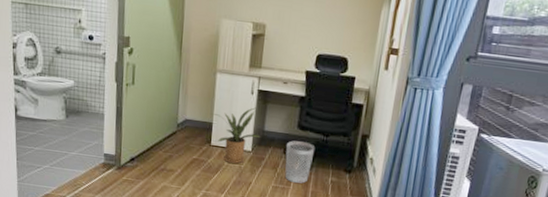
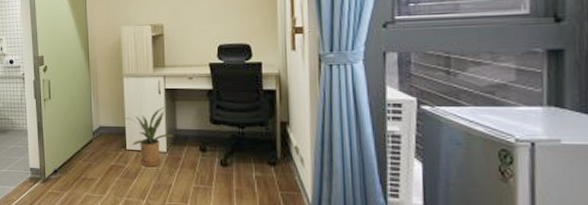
wastebasket: present [285,140,315,183] -> none [202,136,232,182]

